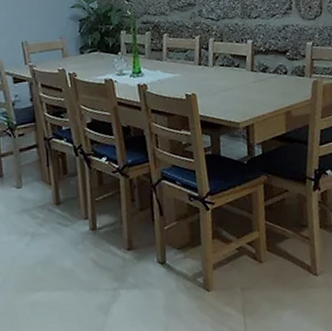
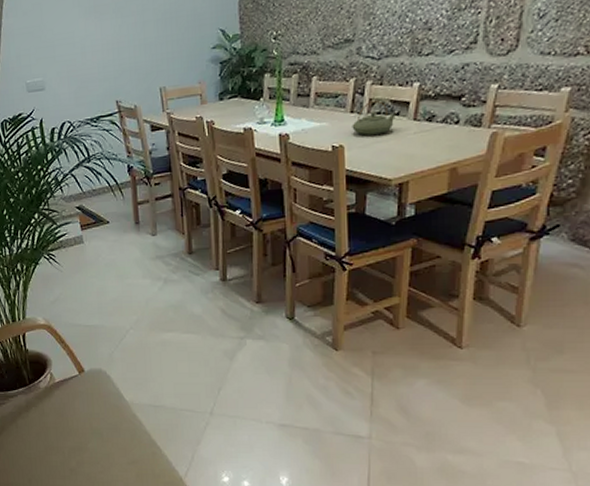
teapot: none [201,55,238,85] -> present [352,101,397,135]

